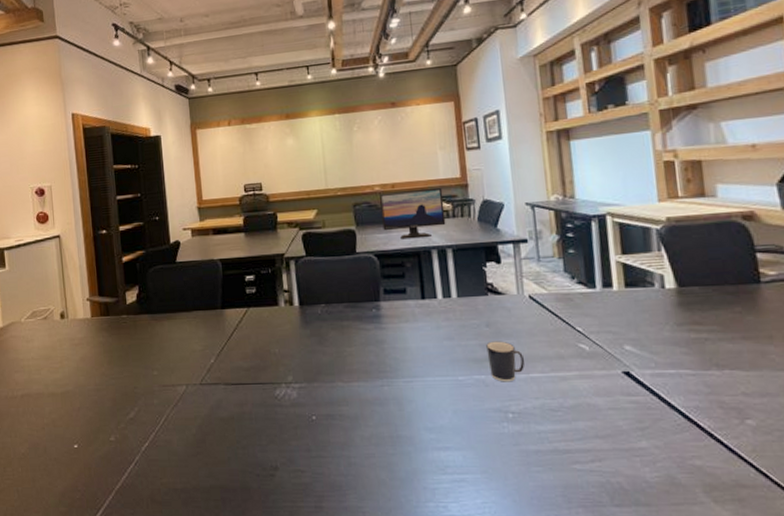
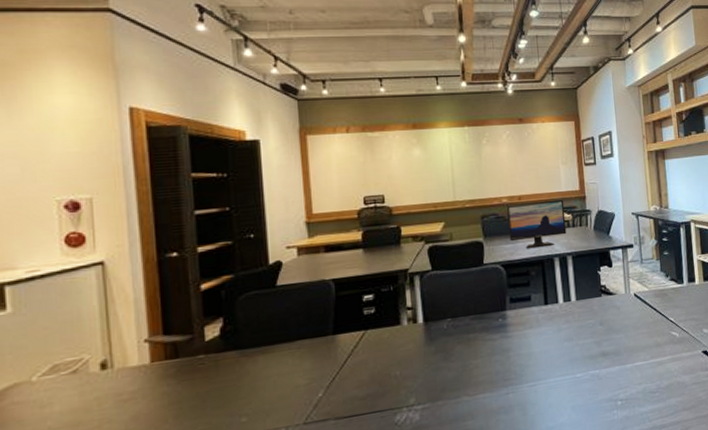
mug: present [486,341,525,382] -> none [600,336,631,374]

